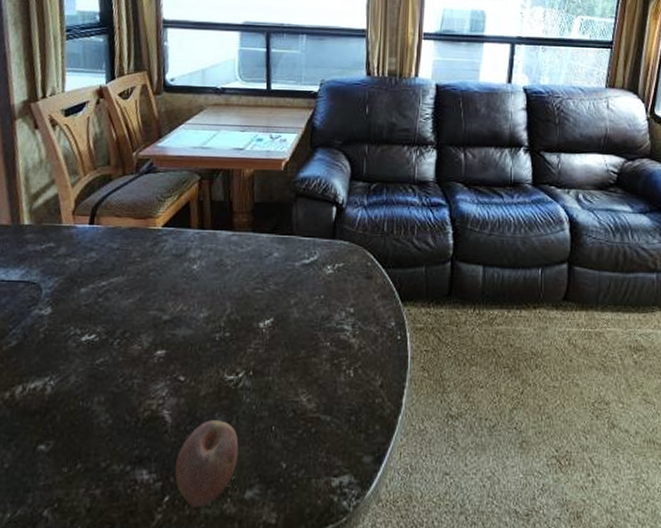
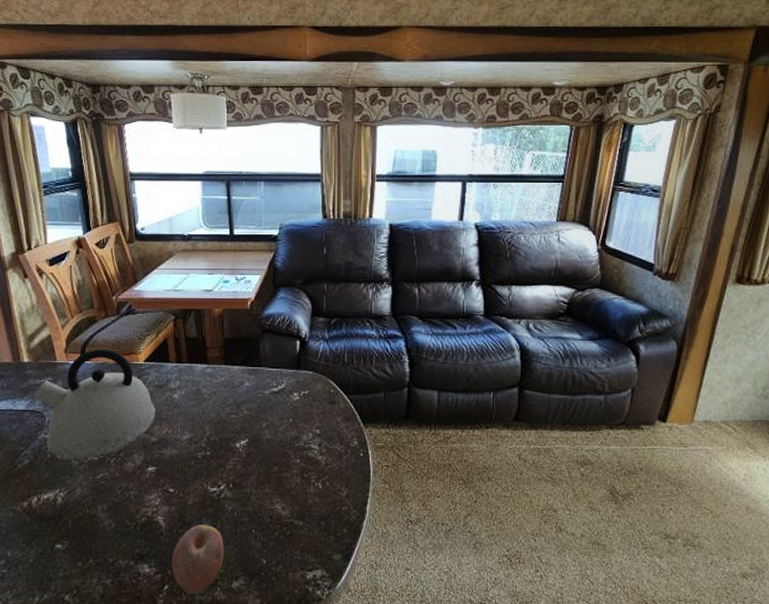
kettle: none [29,211,172,342] -> present [32,349,157,461]

